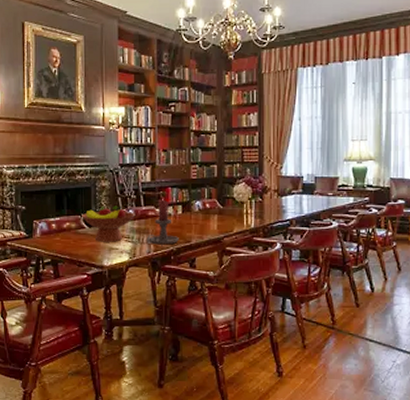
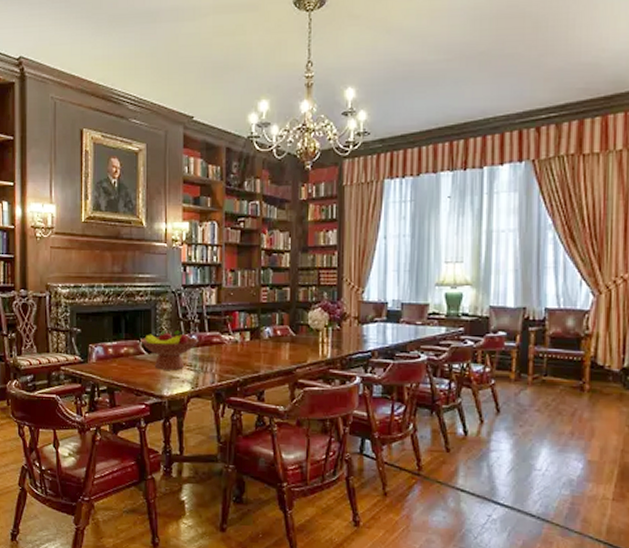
candle holder: present [146,199,179,245] -> none [210,324,246,375]

